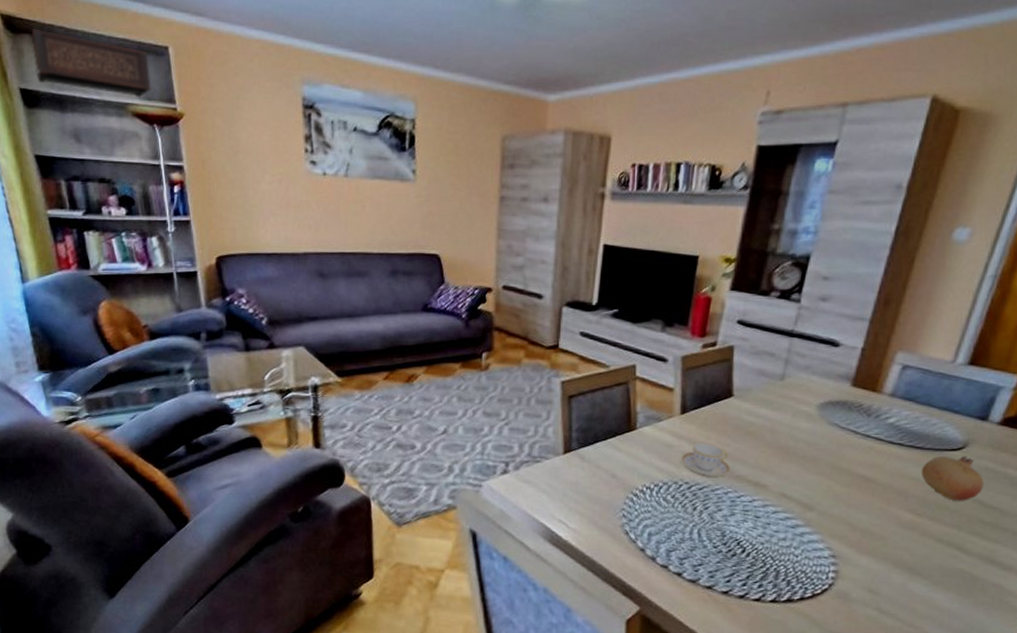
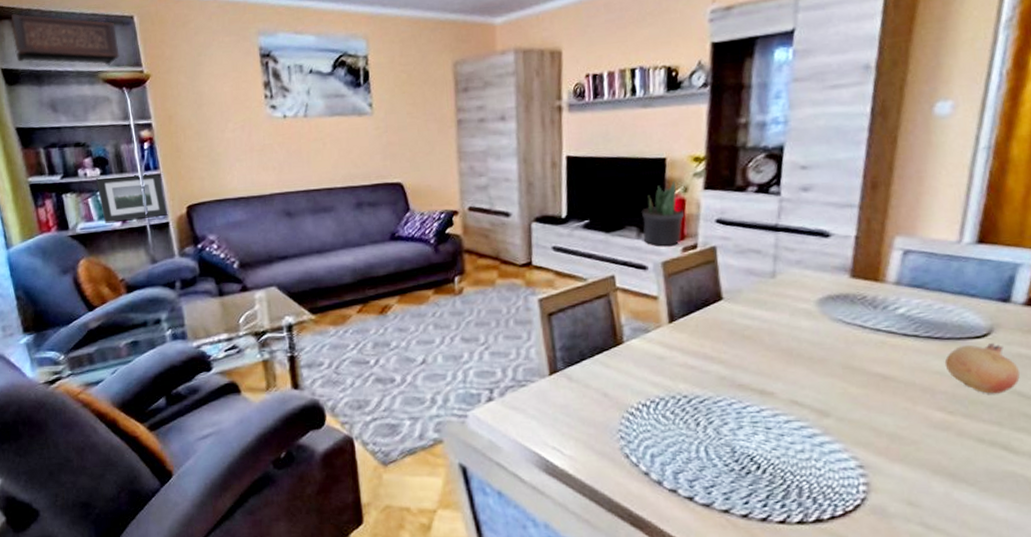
picture frame: none [120,217,195,267] -> present [95,174,167,224]
planter: none [667,278,709,342] -> present [640,180,685,247]
teacup: present [681,443,731,476] -> none [675,351,732,387]

